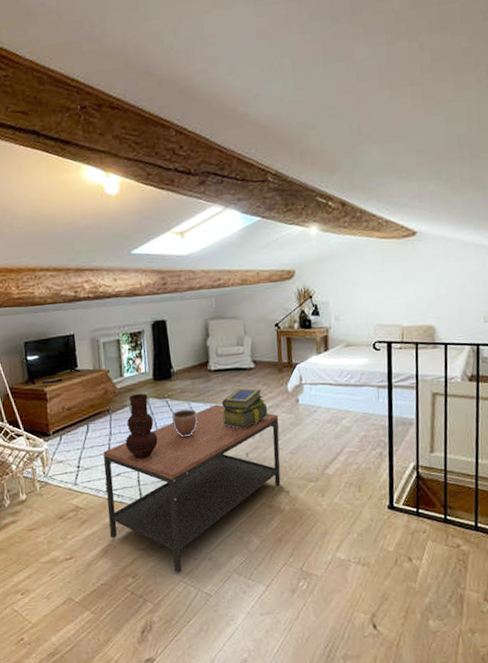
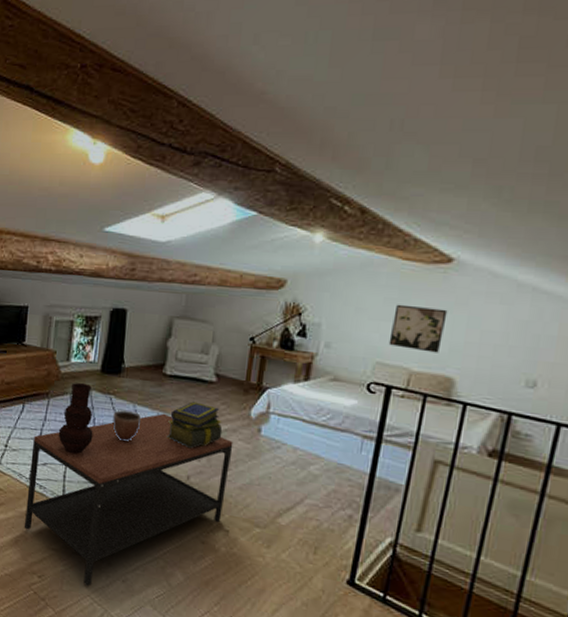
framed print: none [382,272,421,310] -> present [388,304,448,353]

